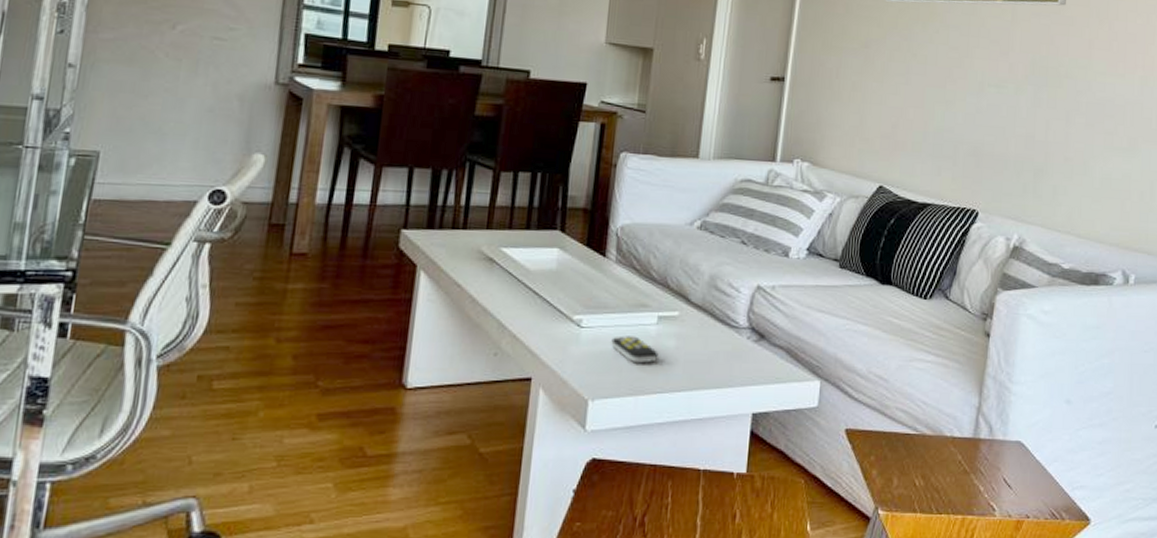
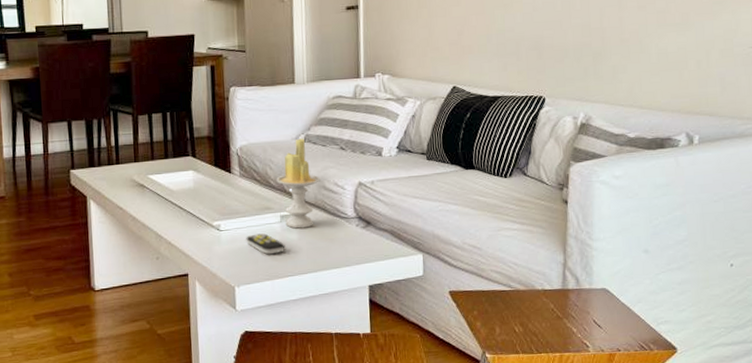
candle: none [659,224,712,335] -> present [276,138,320,229]

